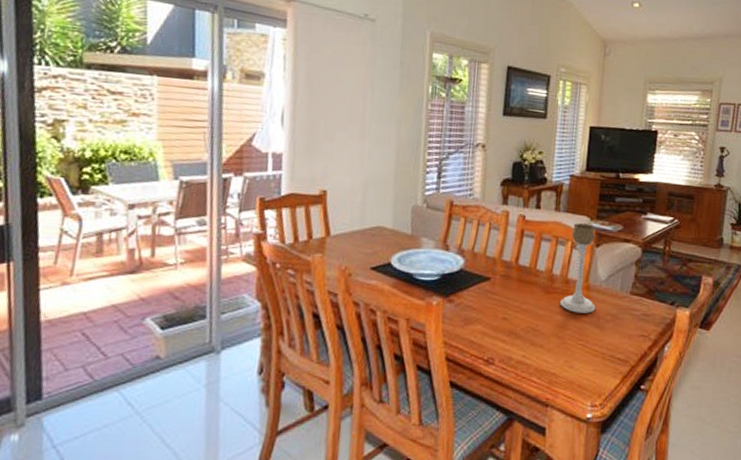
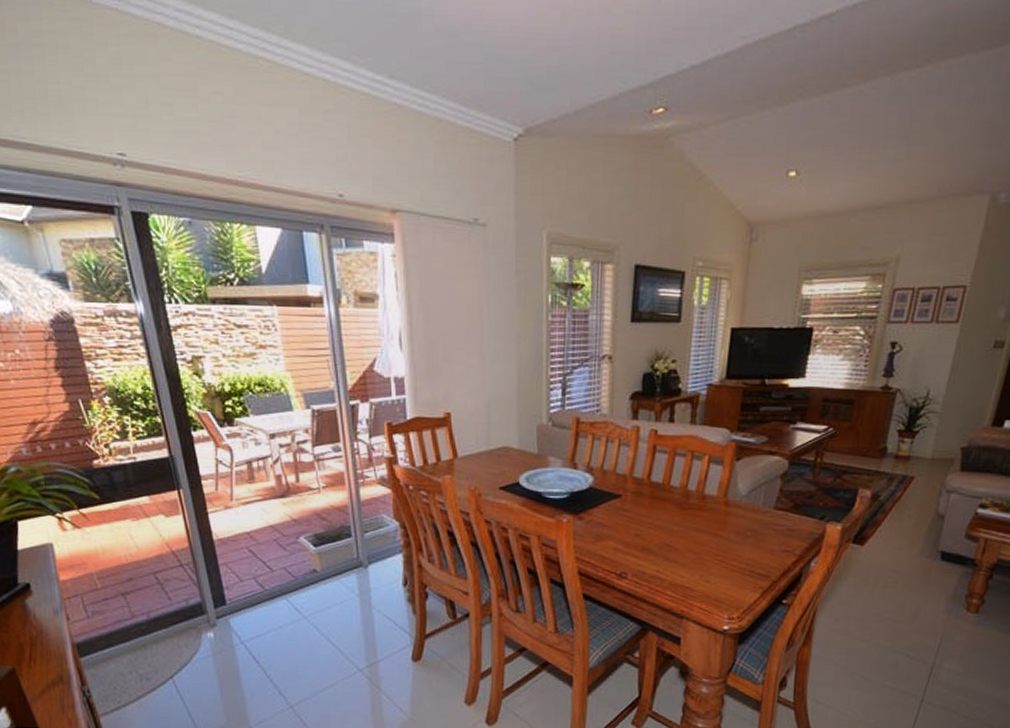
candle holder: present [560,223,596,314] -> none [696,436,736,529]

